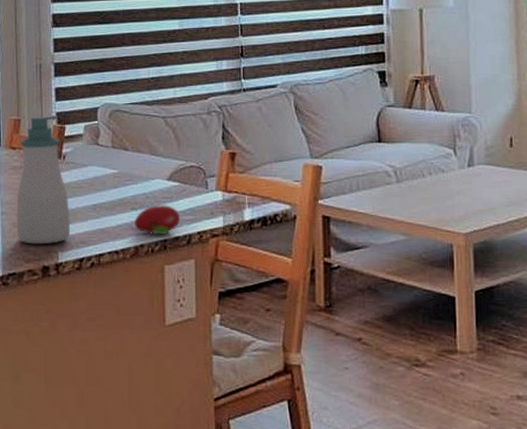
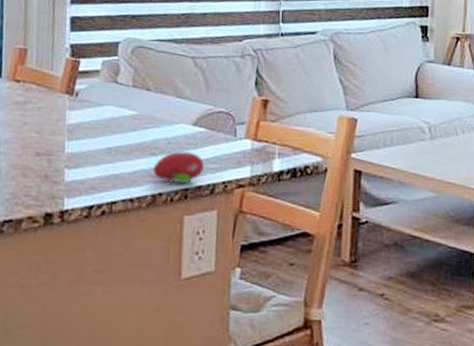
soap bottle: present [17,116,70,245] -> none [16,47,80,189]

